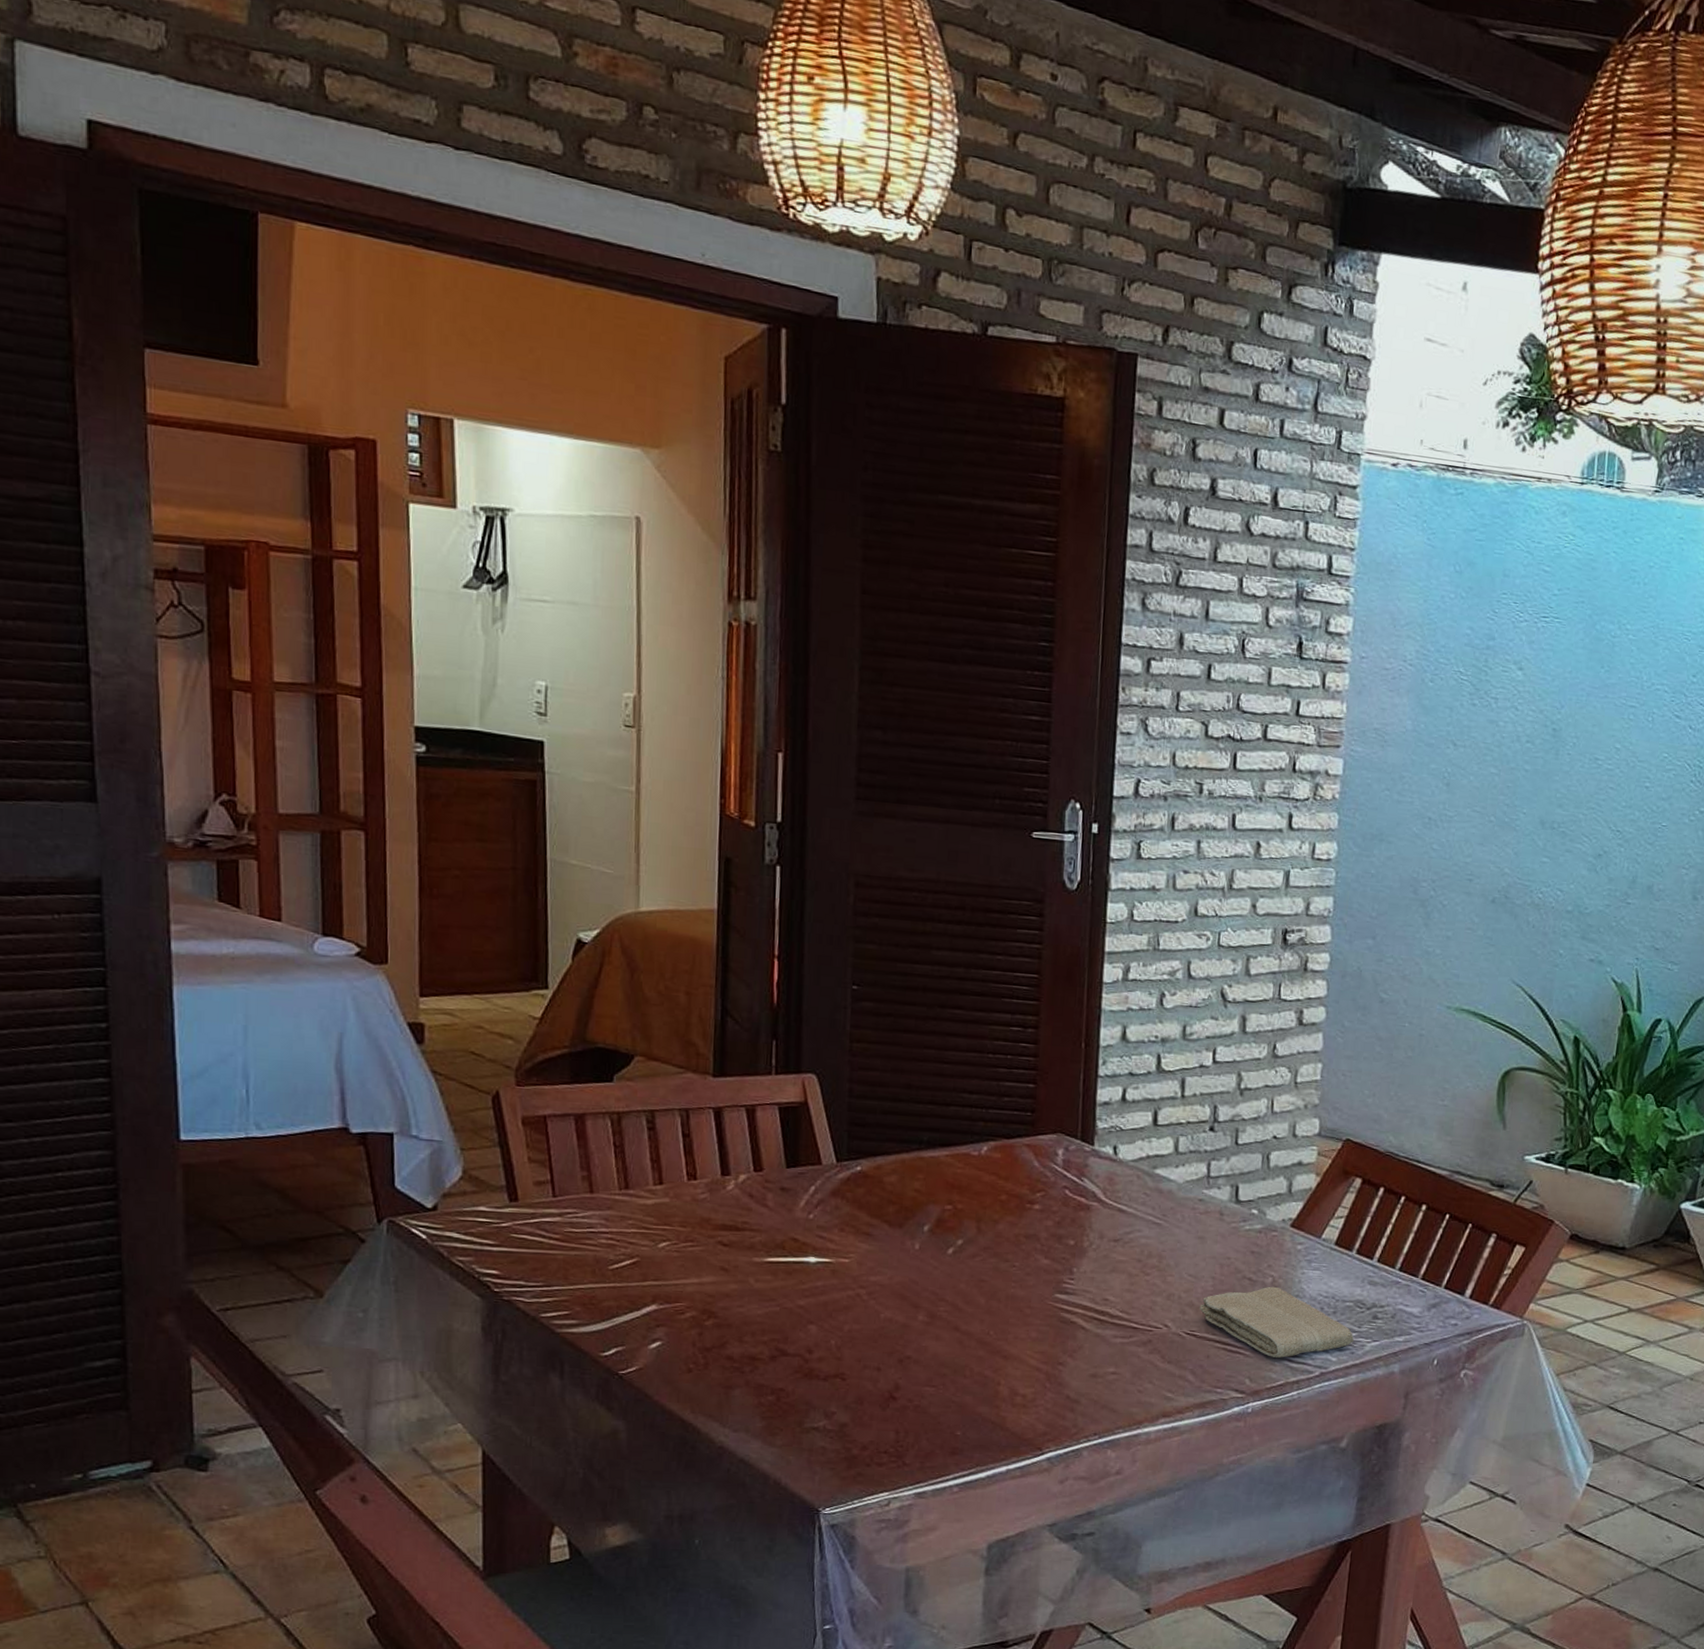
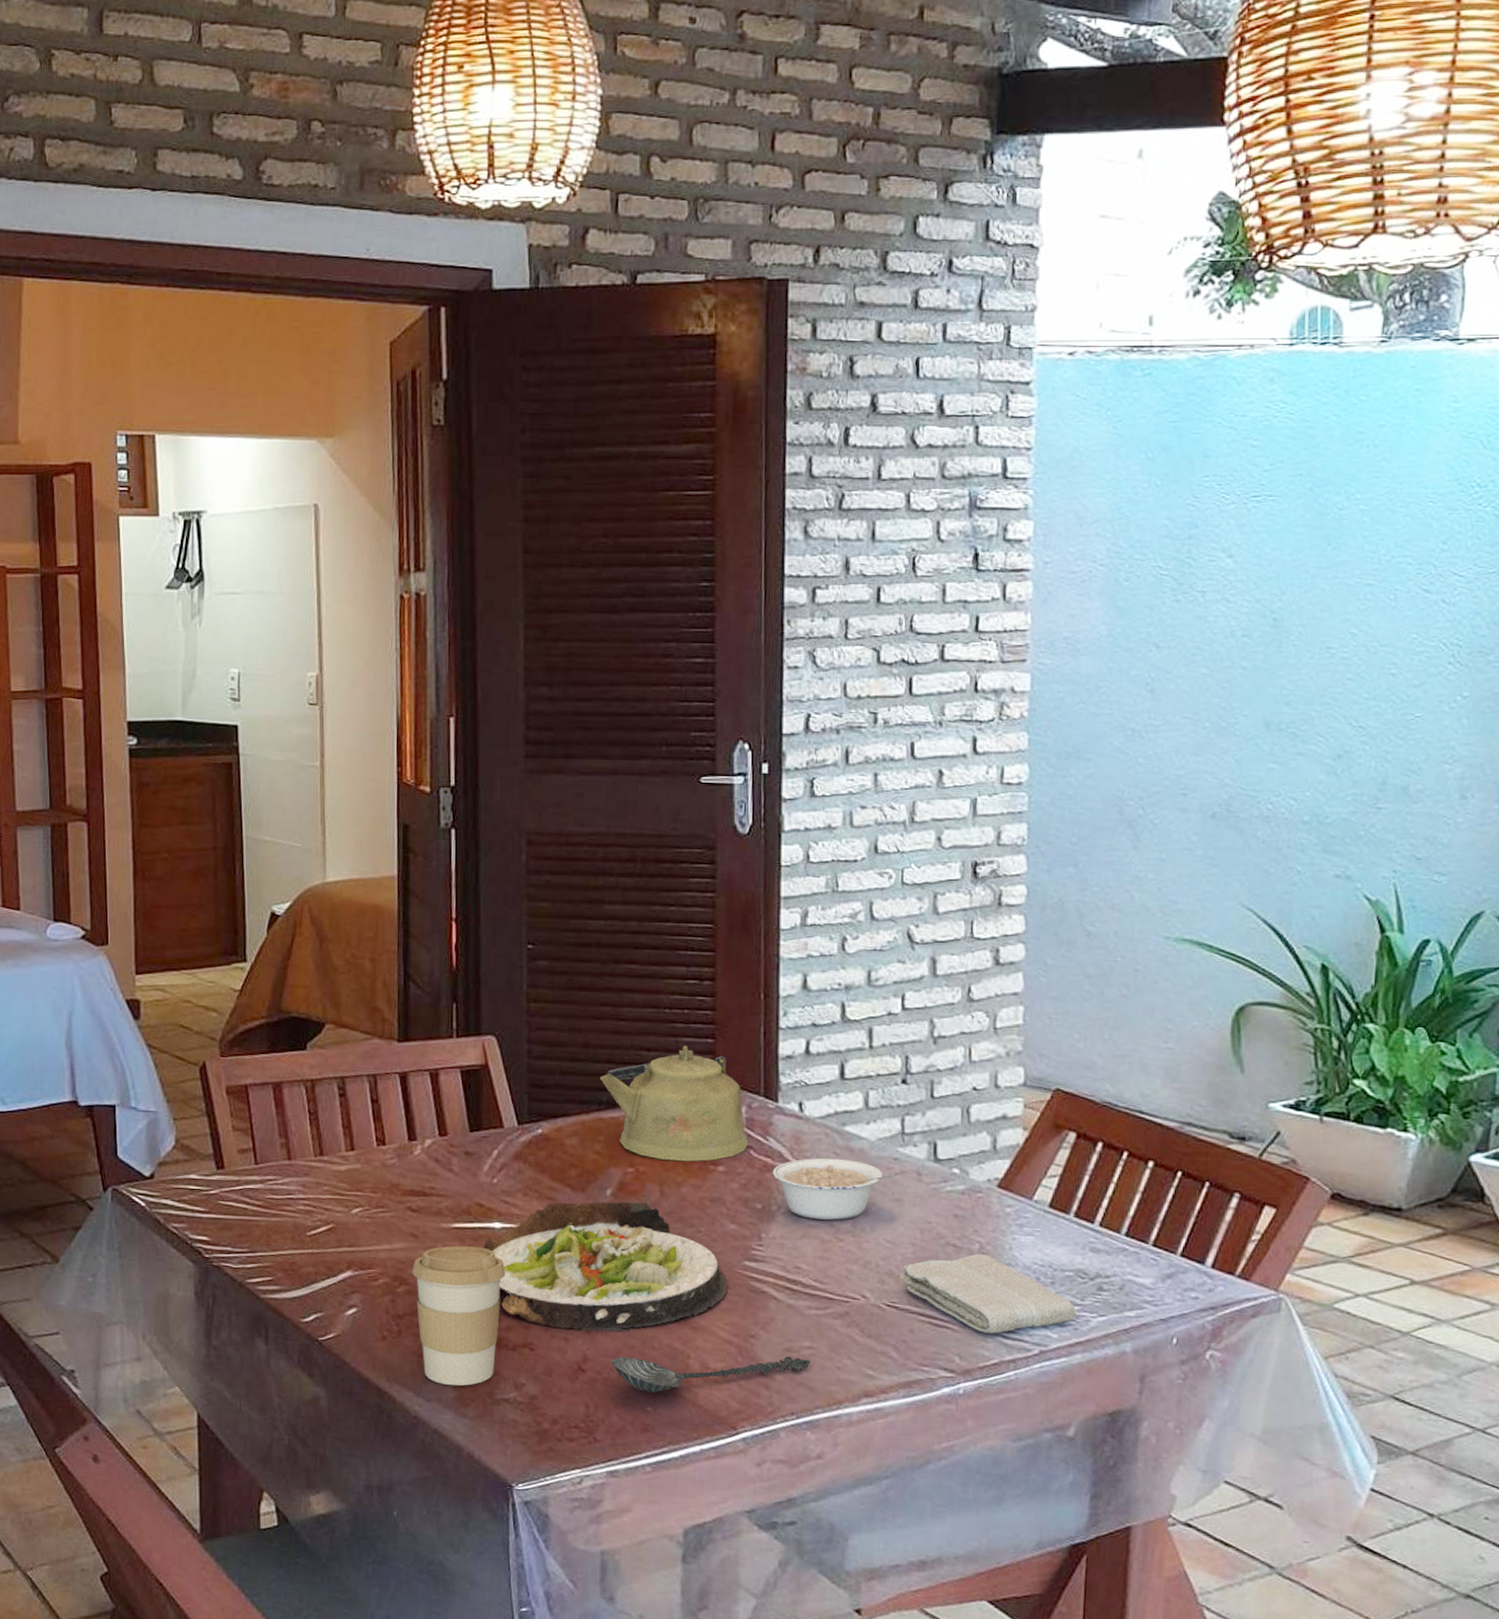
coffee cup: none [721,1279,820,1416] -> present [412,1245,506,1386]
salad plate: none [797,1237,1039,1362] -> present [483,1201,728,1332]
kettle: none [922,1089,1065,1201] -> present [600,1045,749,1162]
spoon: none [923,1382,1114,1418] -> present [611,1356,811,1393]
legume: none [1085,1198,1208,1256] -> present [772,1157,904,1220]

